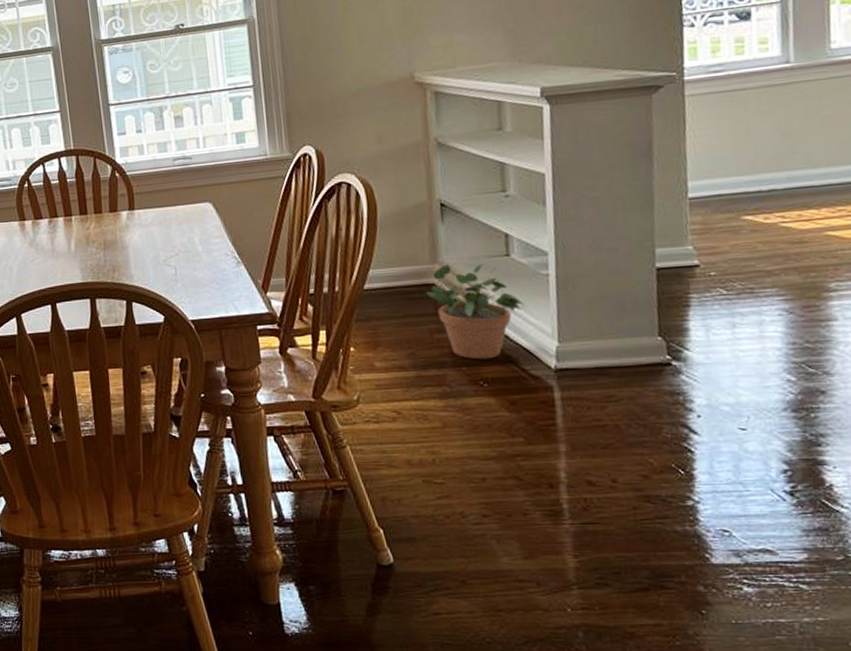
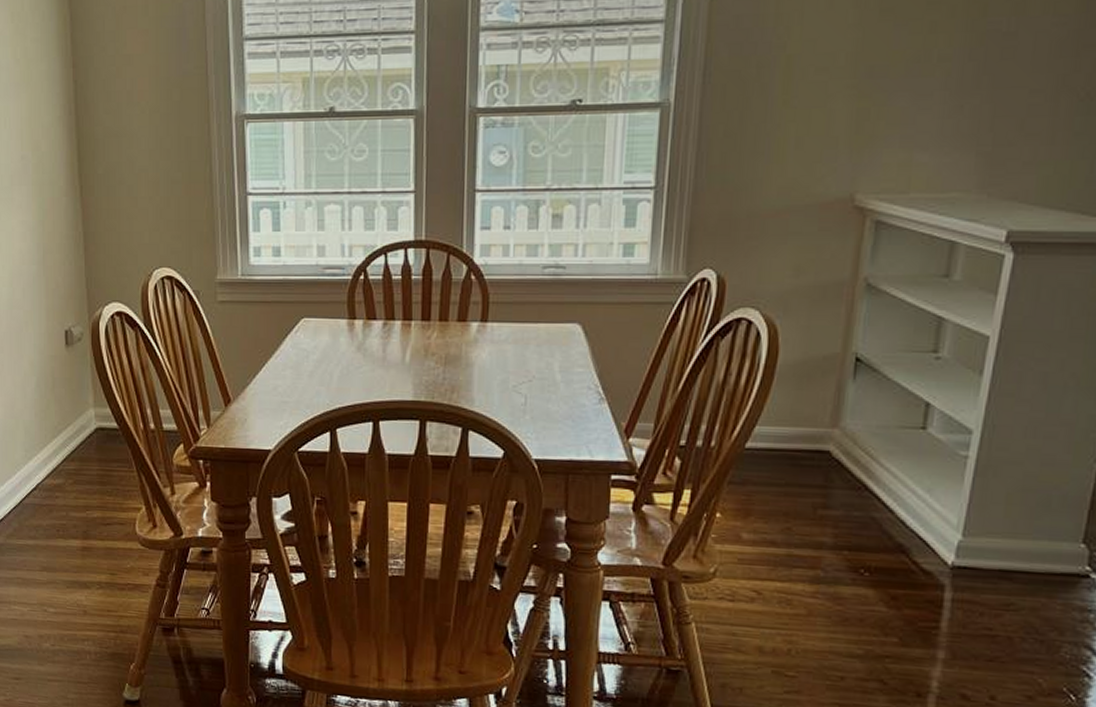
potted plant: present [425,264,525,360] -> none [817,430,932,546]

